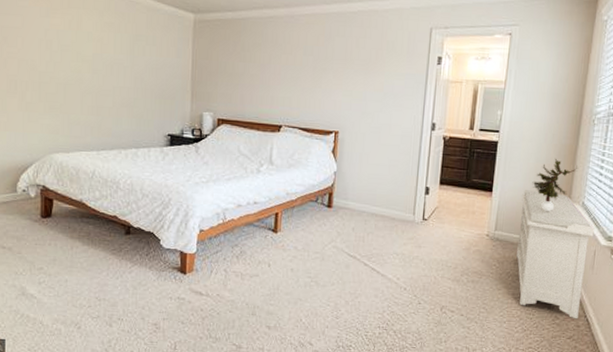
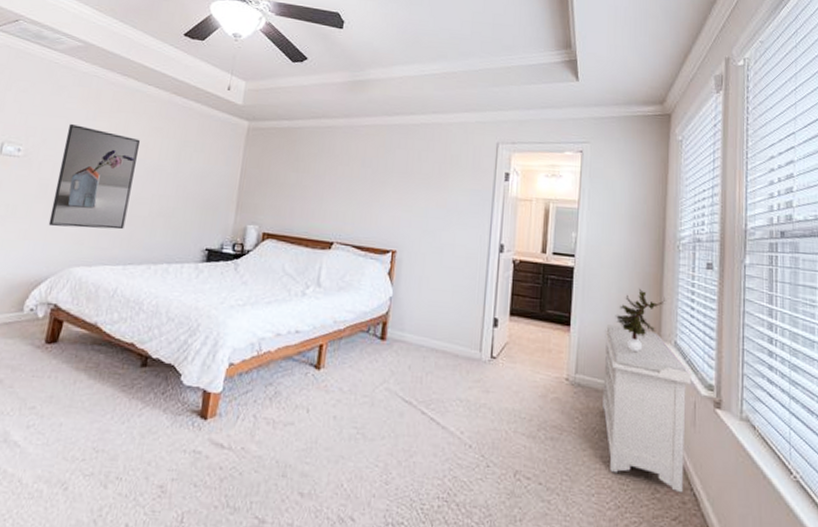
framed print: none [24,21,94,120] -> present [48,123,140,230]

